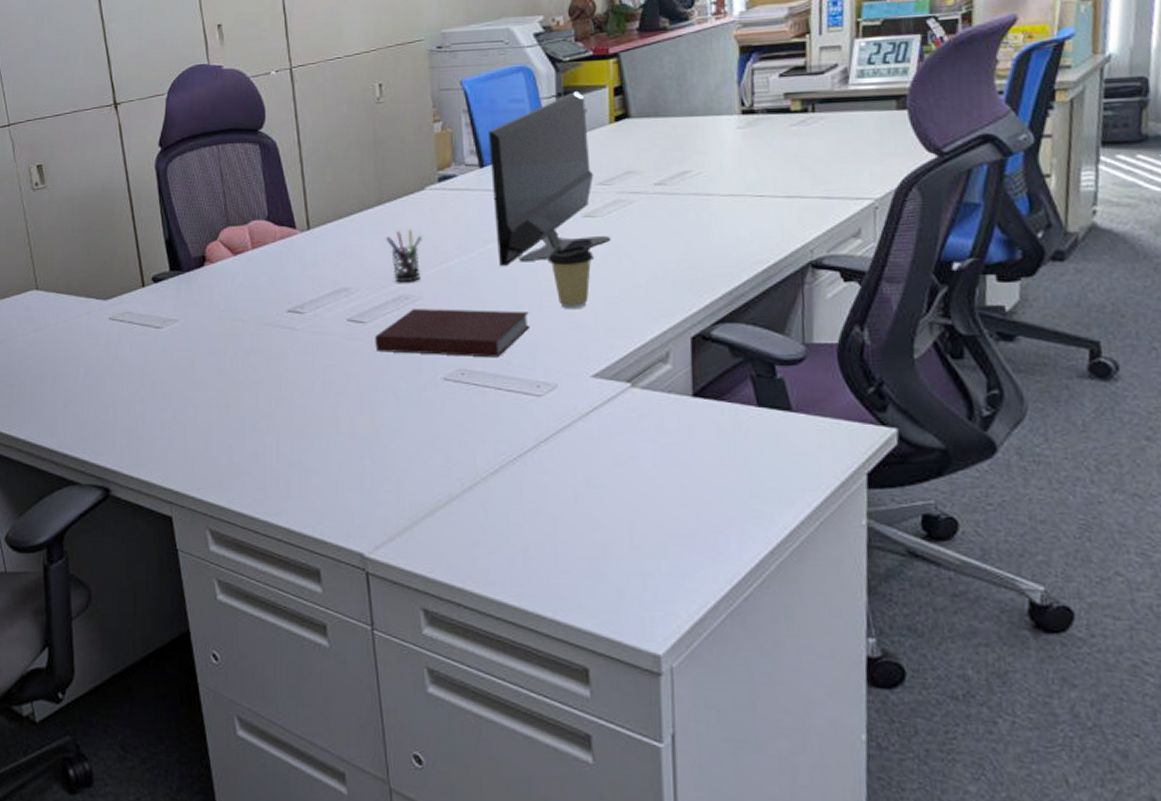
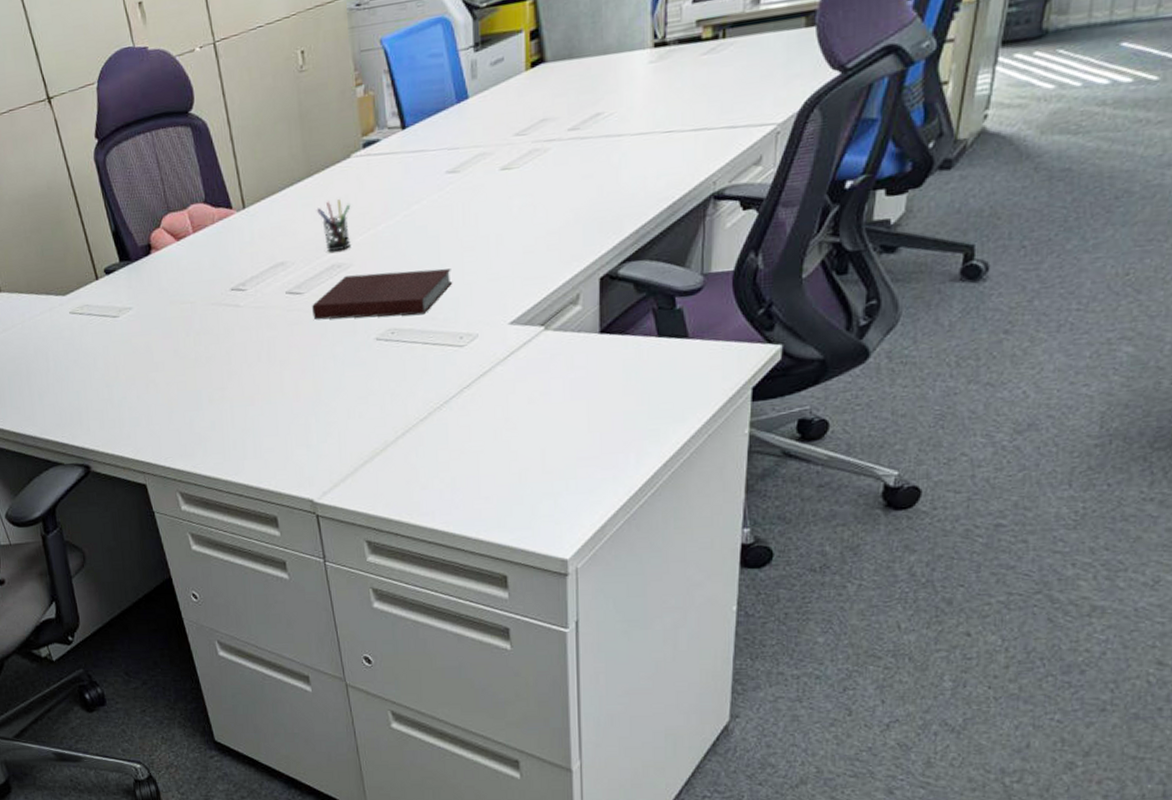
monitor: present [489,92,611,267] -> none [409,39,527,228]
coffee cup: present [548,244,594,310] -> none [468,198,511,263]

